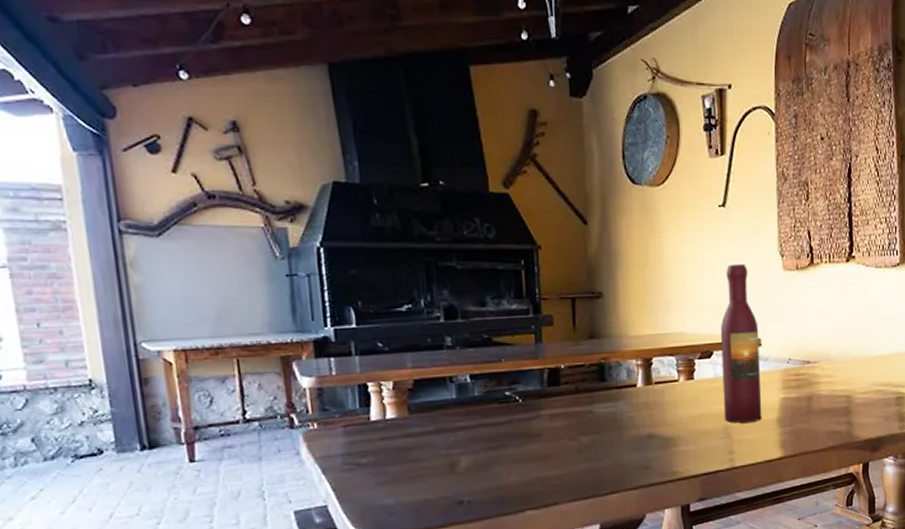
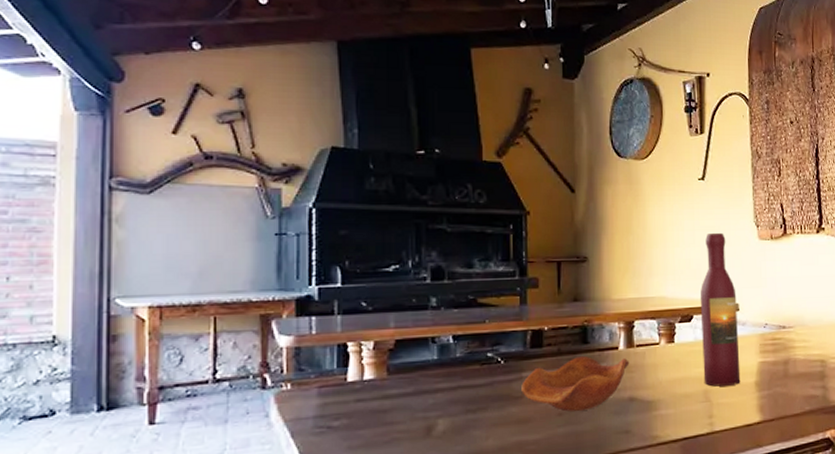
wooden bowl: none [540,393,648,448] -> present [521,355,630,412]

